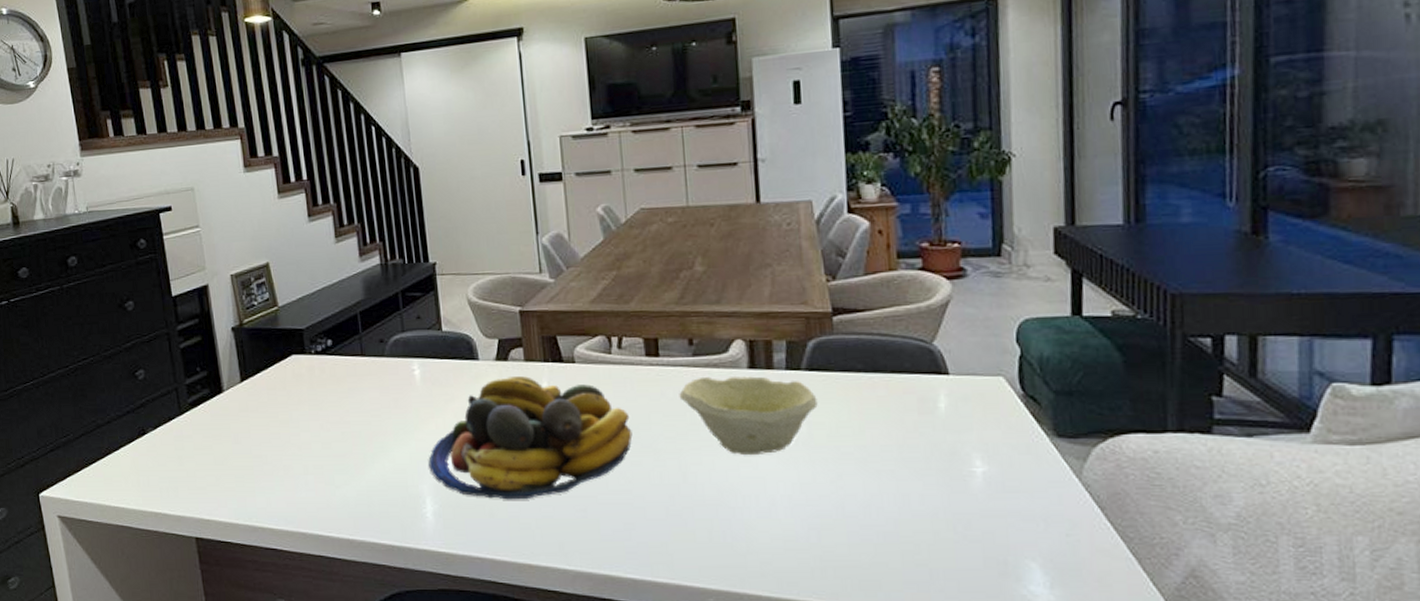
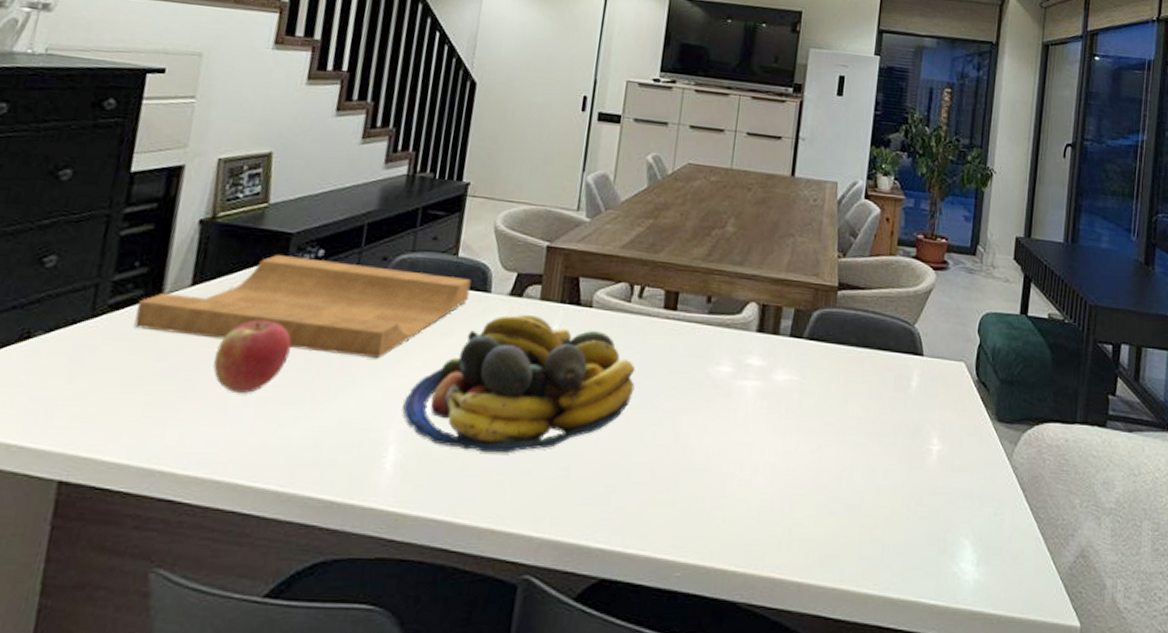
cutting board: none [207,348,461,427] -> present [133,255,471,358]
apple: none [273,404,328,465] -> present [213,320,292,394]
bowl: present [679,376,818,456] -> none [688,335,812,420]

